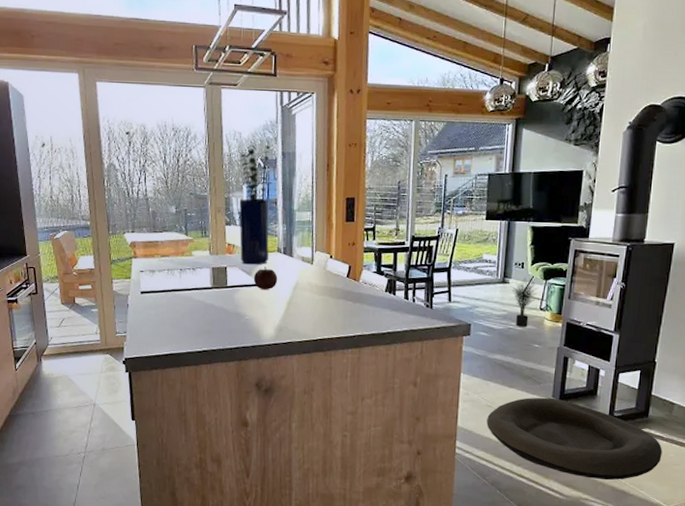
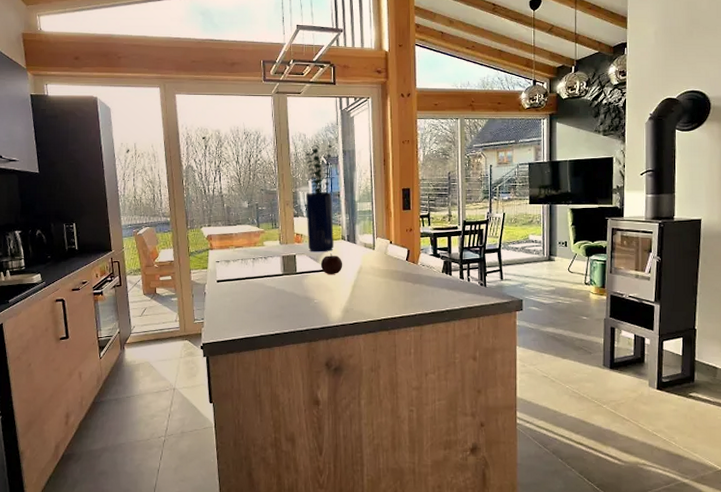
dog bed: present [487,397,663,480] -> none [544,366,711,445]
potted plant: present [511,277,539,327] -> none [557,255,582,301]

